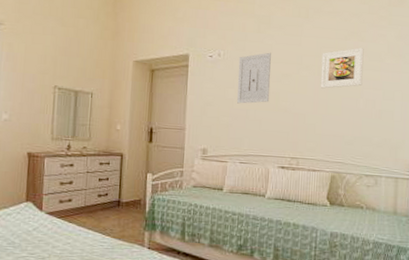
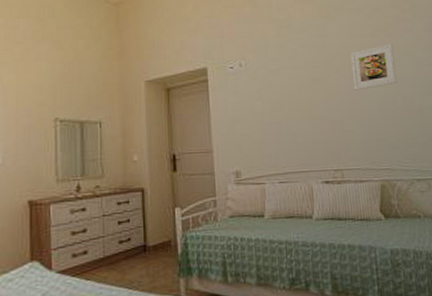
wall art: present [237,52,271,104] -> none [262,57,302,117]

